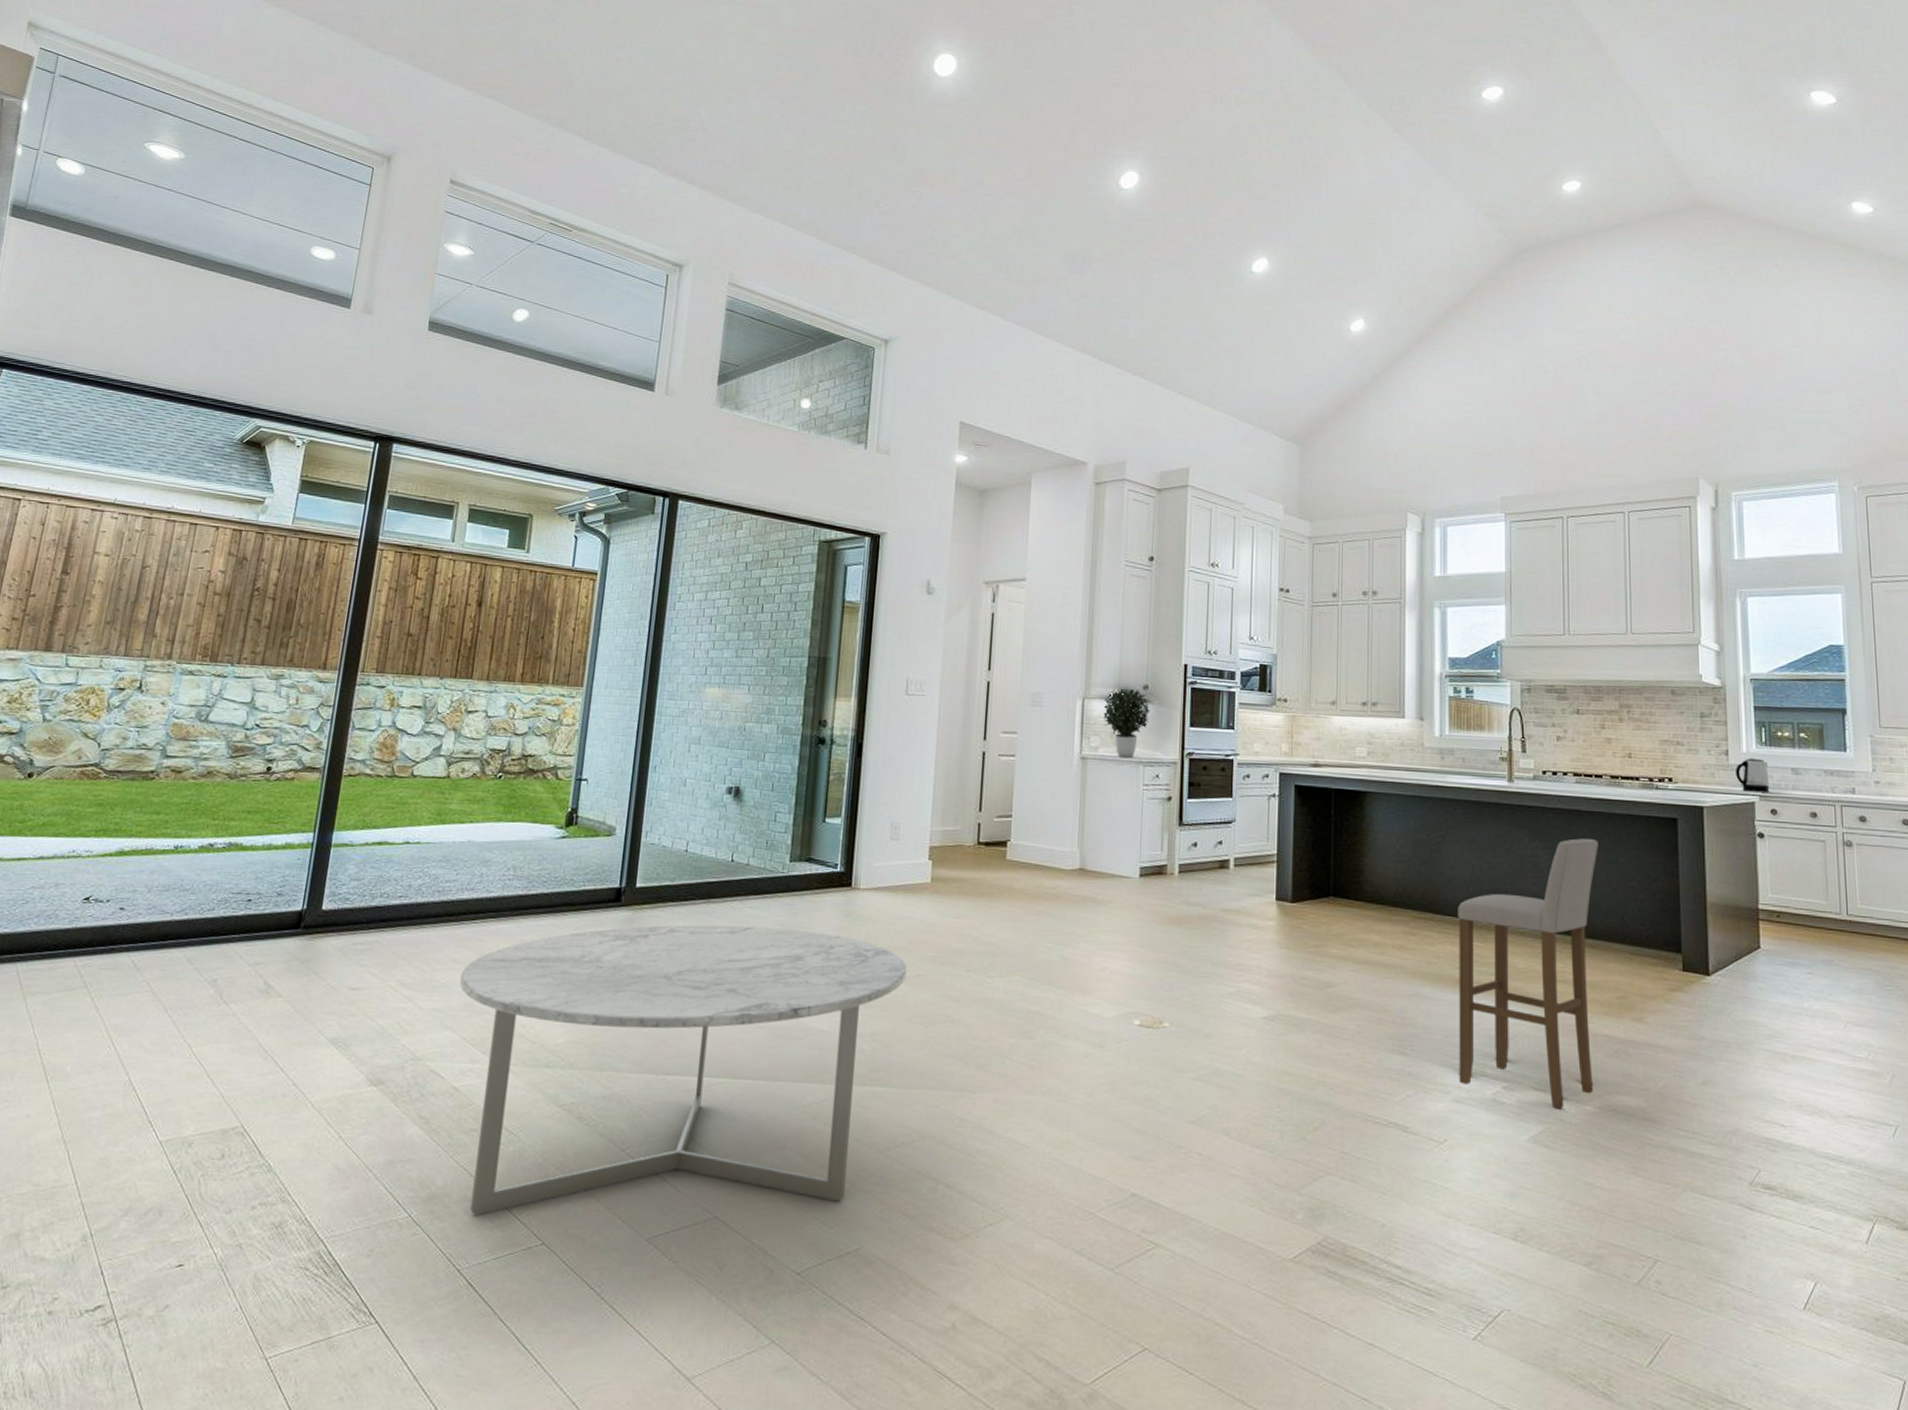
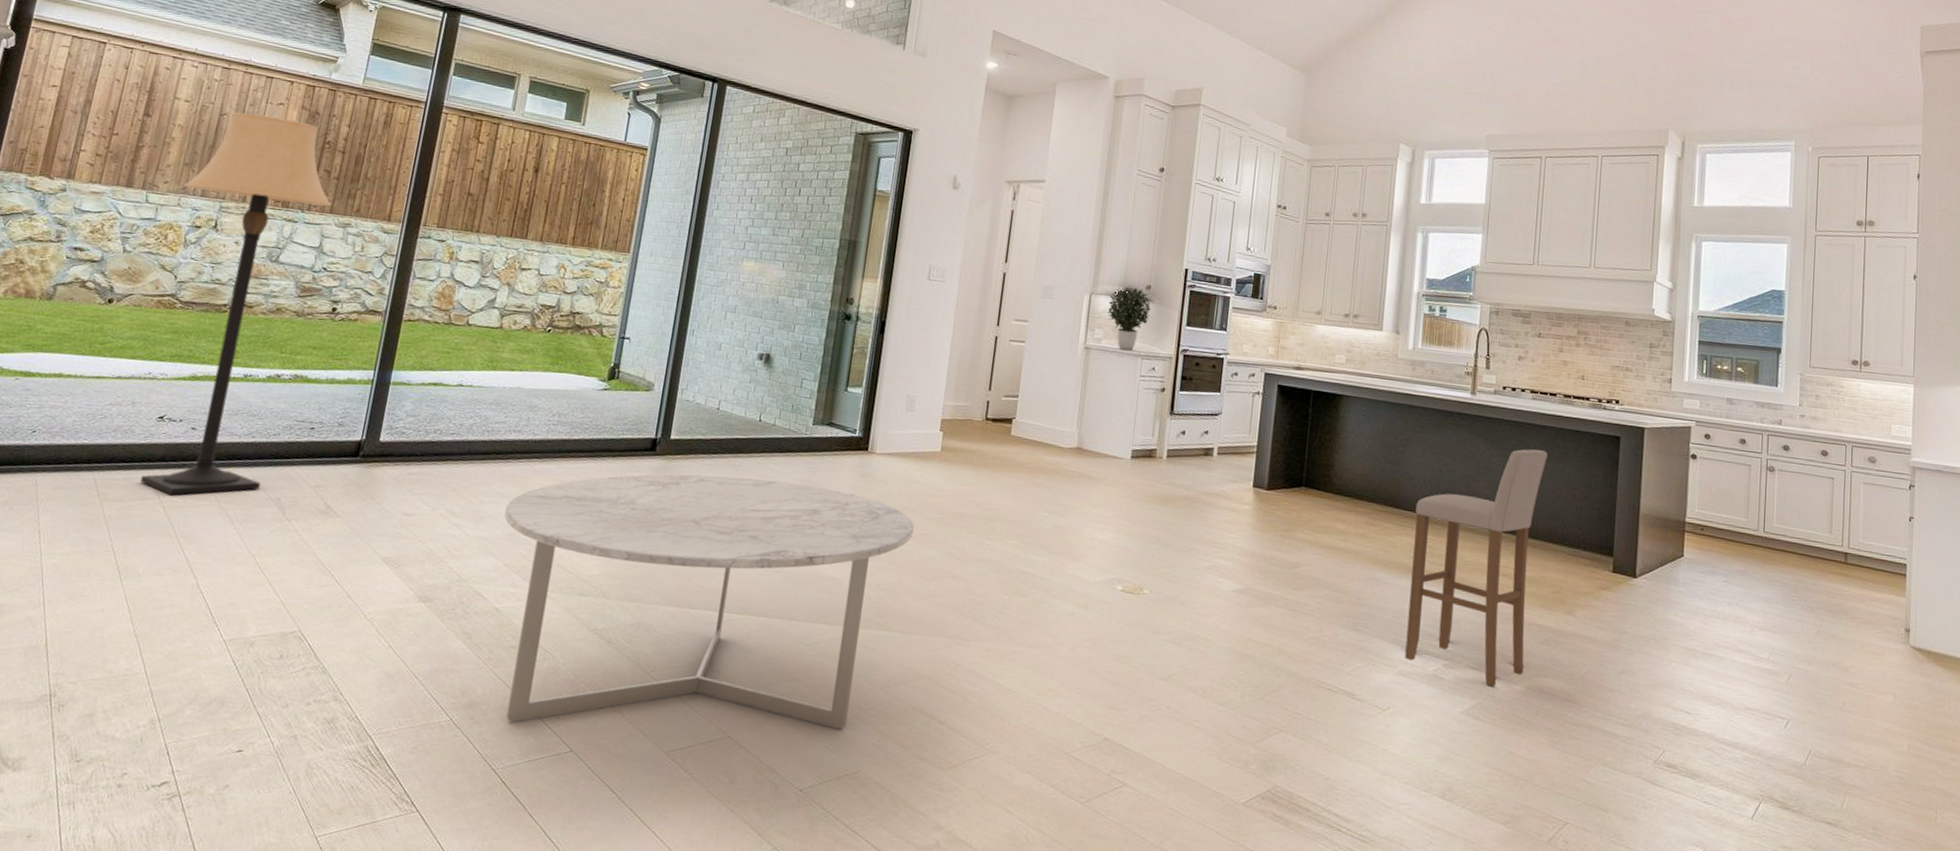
lamp: none [66,563,264,984] -> present [140,112,332,496]
kettle: present [1735,758,1770,794] -> none [1676,387,1706,420]

